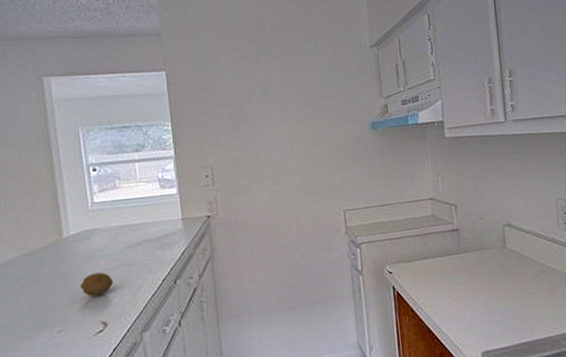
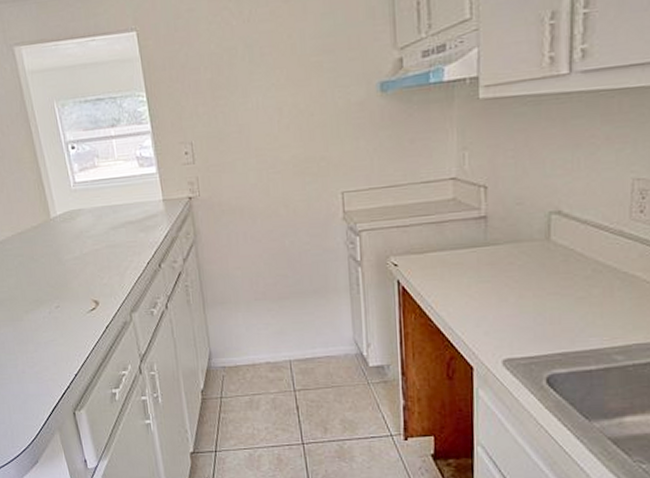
fruit: present [80,272,113,296] -> none [71,253,101,276]

